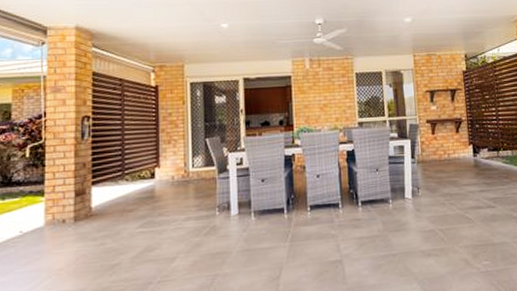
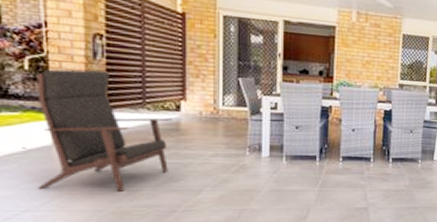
lounge chair: none [30,149,148,273] -> present [36,69,172,193]

